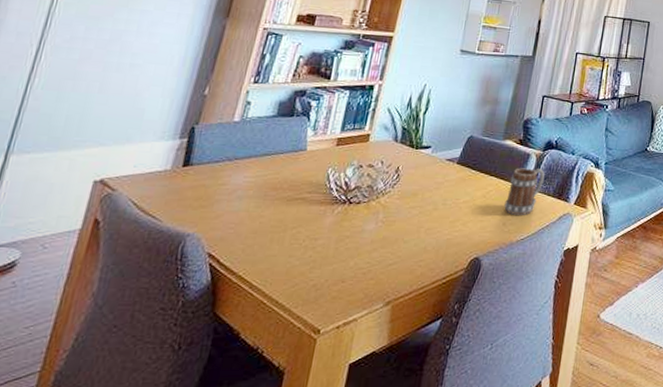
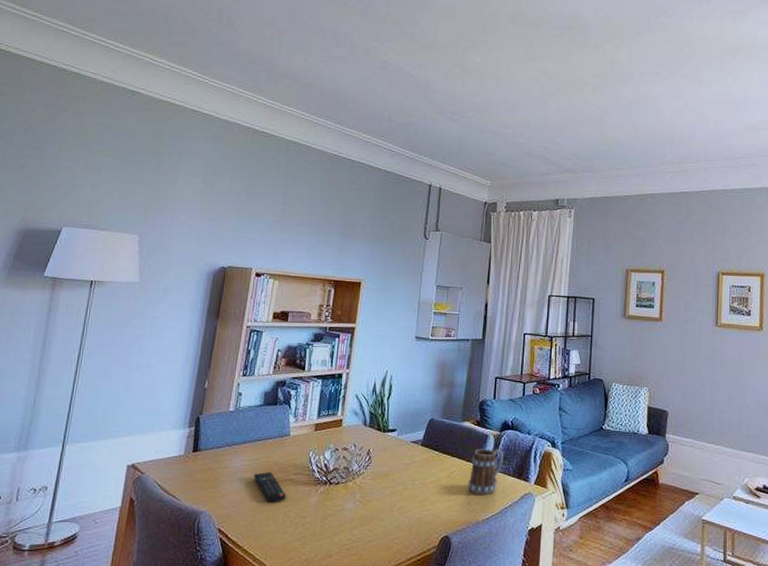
remote control: none [258,189,297,224] -> present [254,471,287,503]

